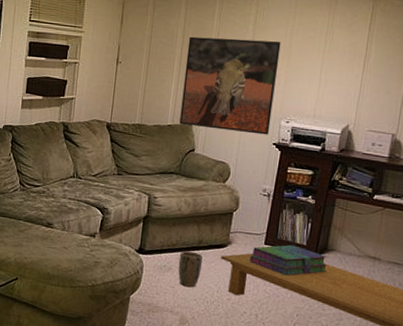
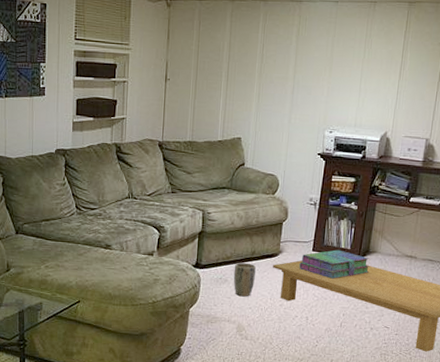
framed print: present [179,36,281,135] -> none [229,50,323,146]

